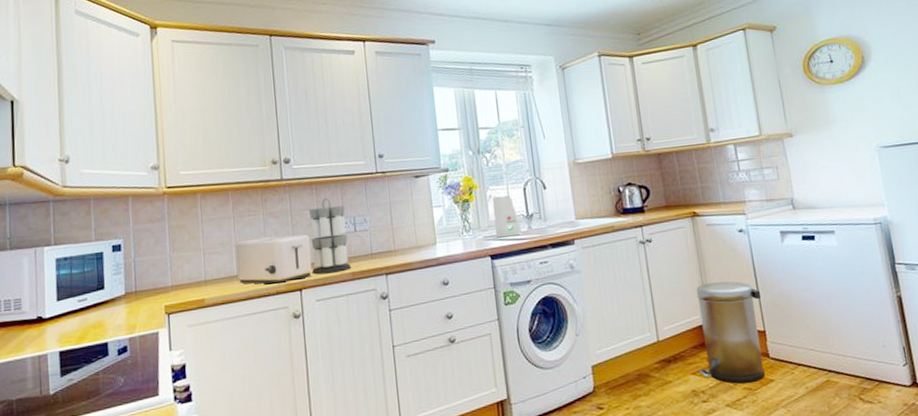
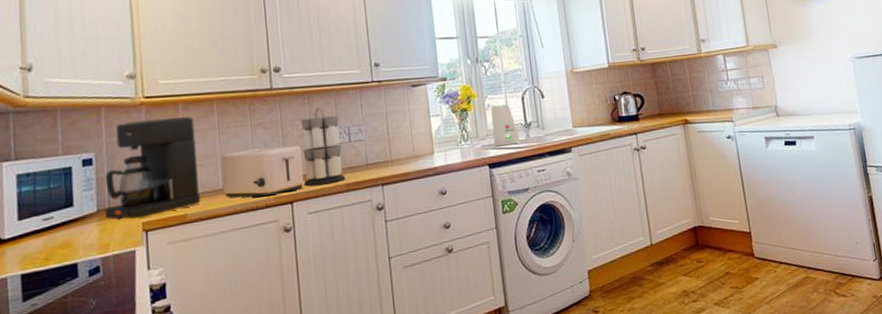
coffee maker: none [132,206,218,303] -> present [105,117,201,220]
pedal bin: present [696,281,765,384] -> none [687,185,750,284]

